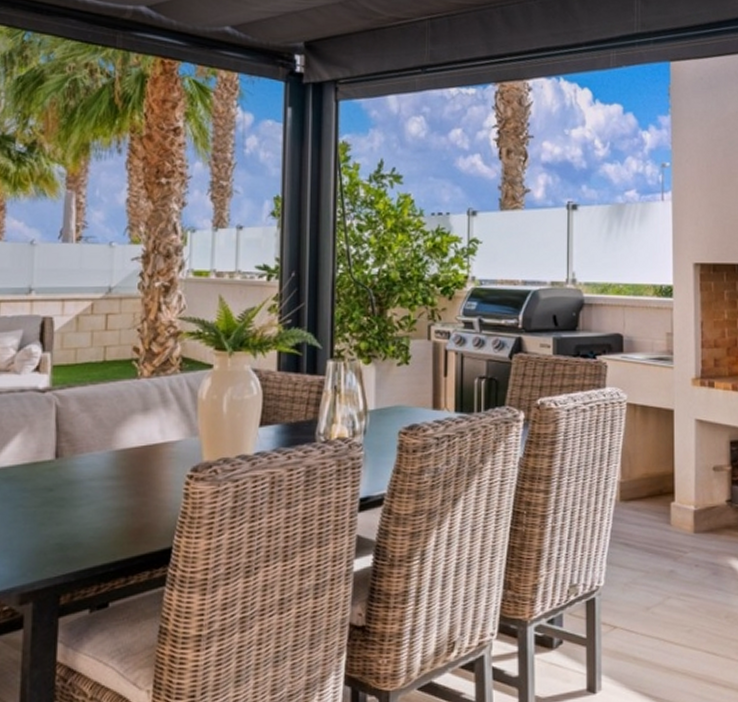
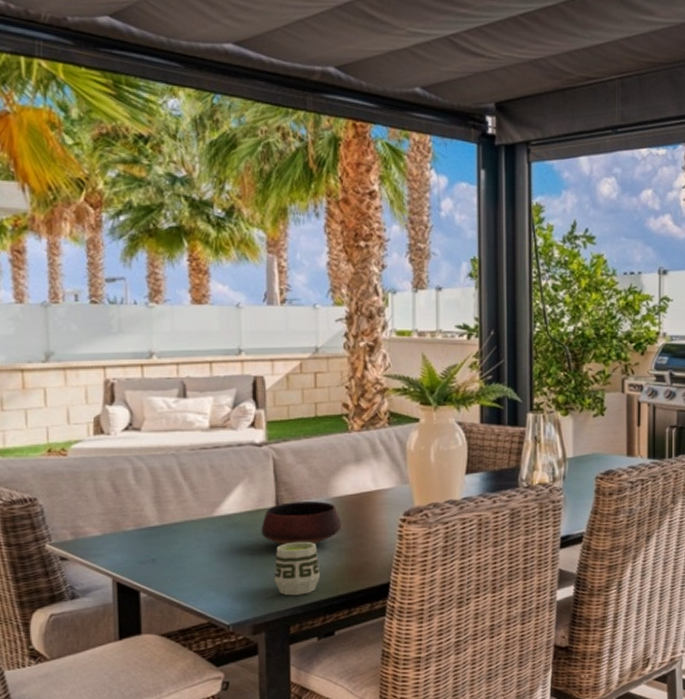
bowl: none [37,454,125,503] -> present [261,501,343,545]
cup: none [47,498,97,561] -> present [274,541,320,596]

